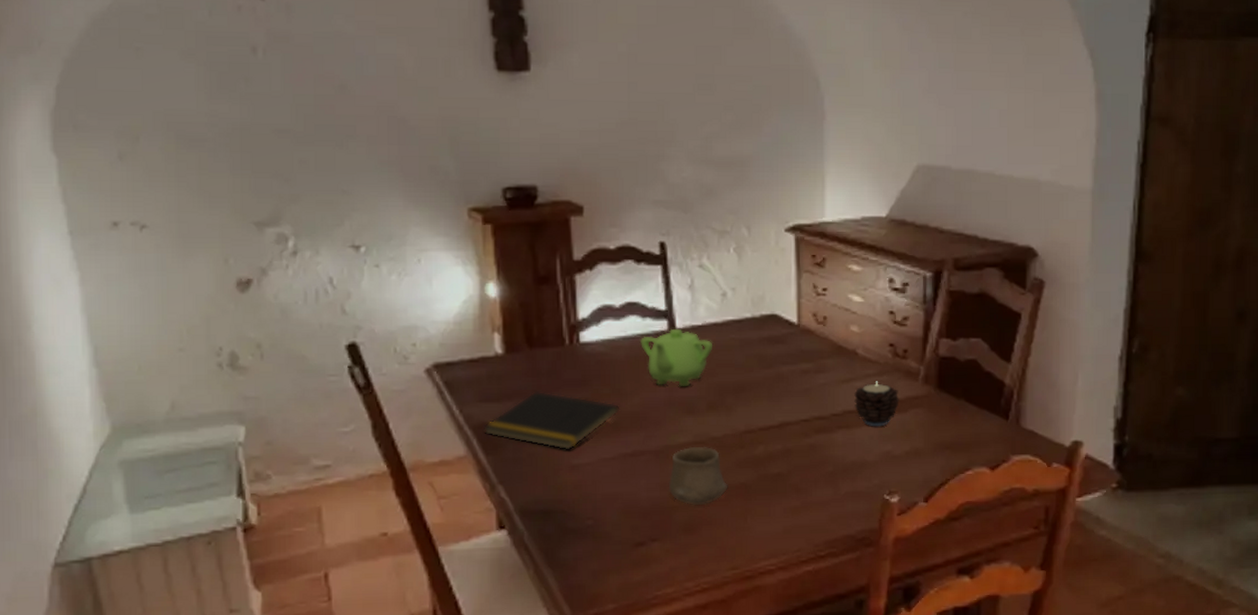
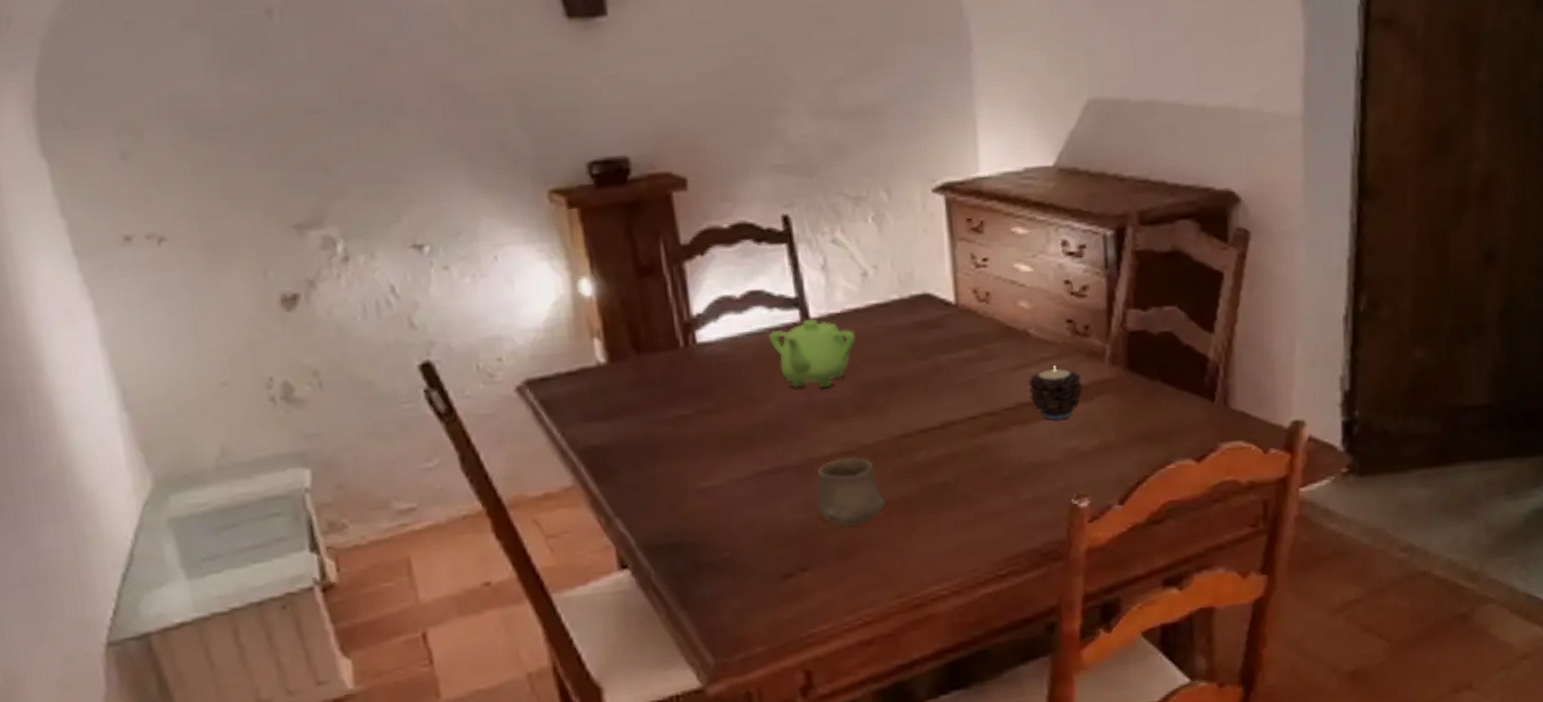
notepad: present [484,391,620,450] -> none [591,404,752,472]

